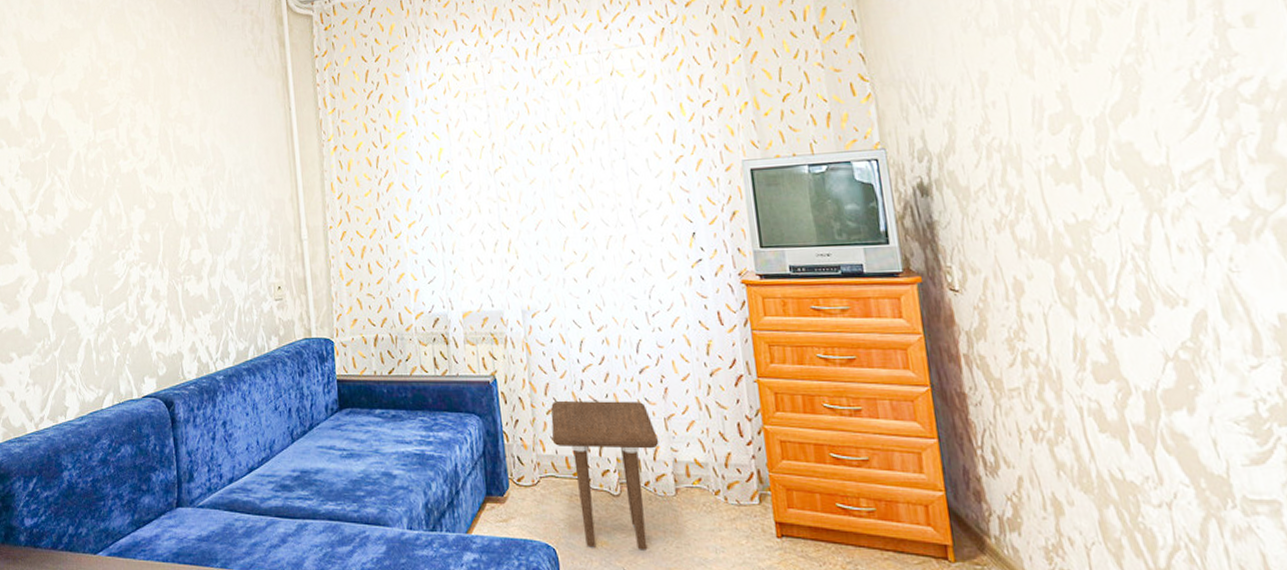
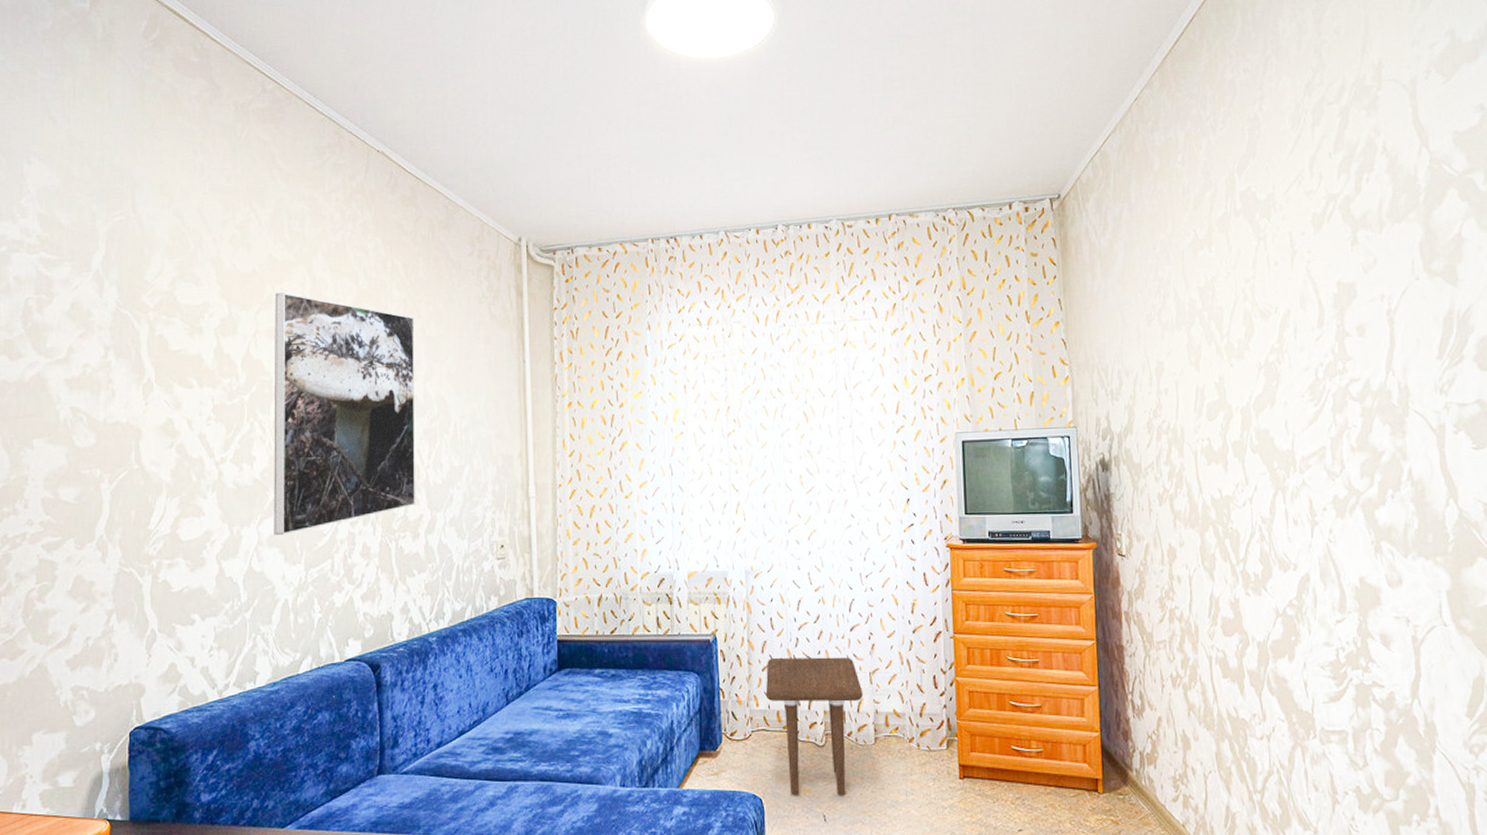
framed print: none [67,57,198,280] -> present [274,292,415,535]

